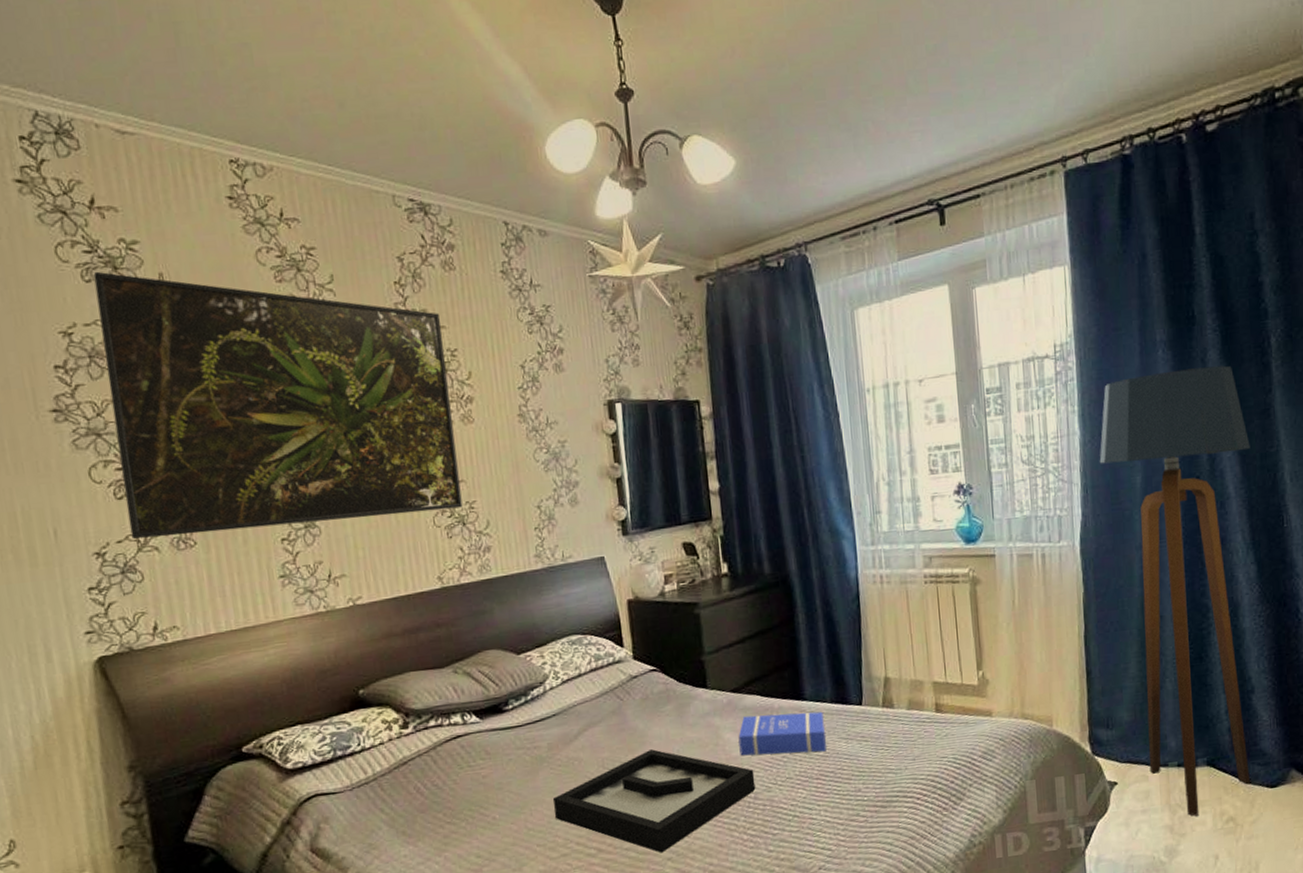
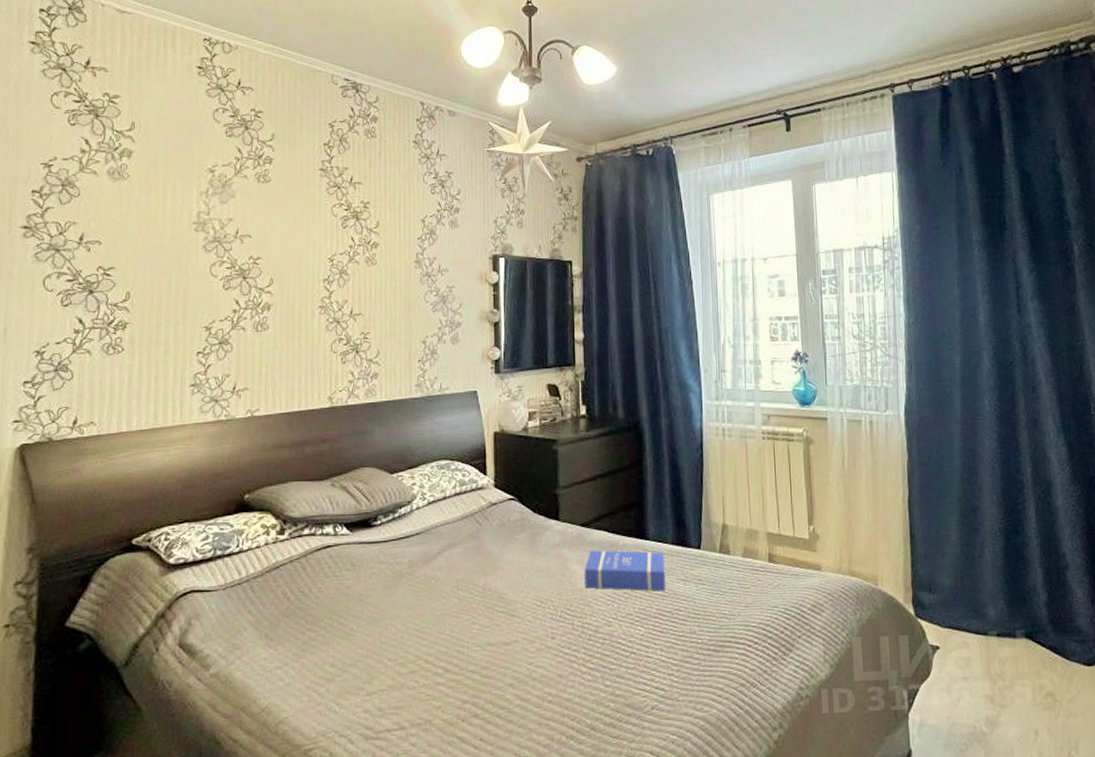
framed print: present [93,271,463,539] -> none [69,117,358,342]
decorative tray: present [553,749,756,853] -> none [409,575,597,678]
floor lamp: present [1099,365,1250,816] -> none [922,266,1067,688]

